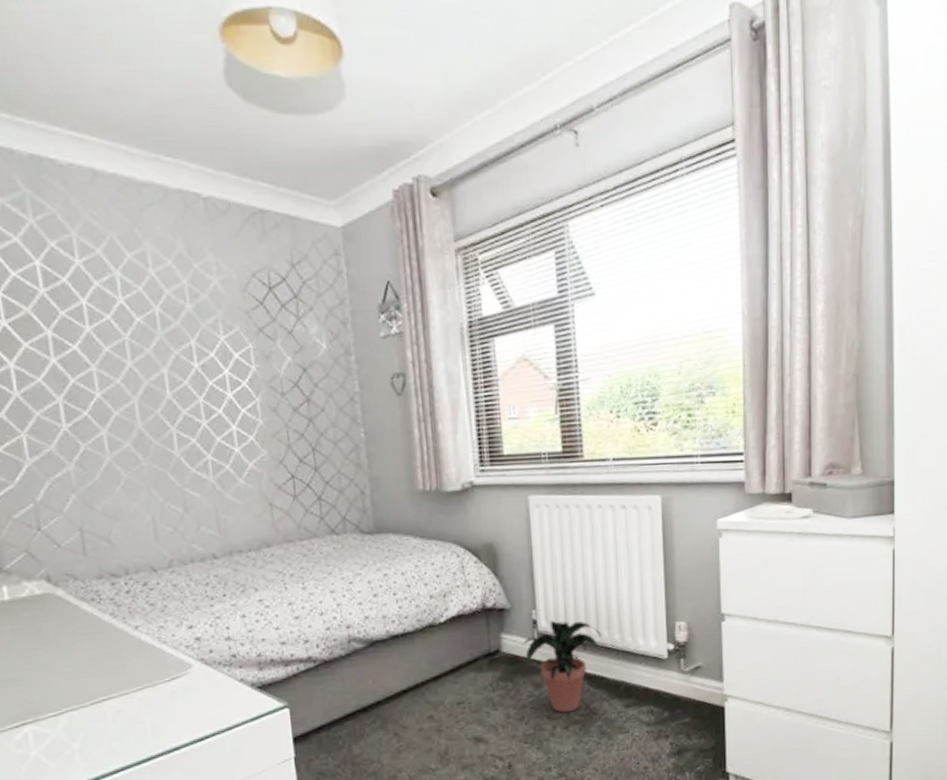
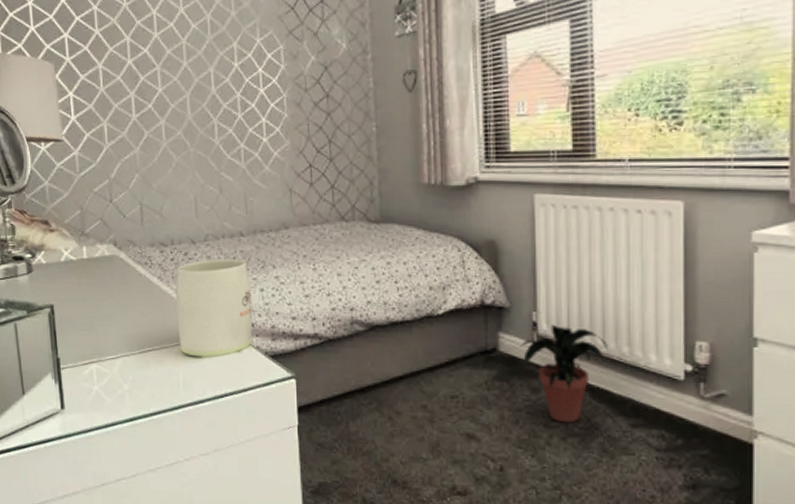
mug: none [133,585,235,700] -> present [175,259,253,357]

